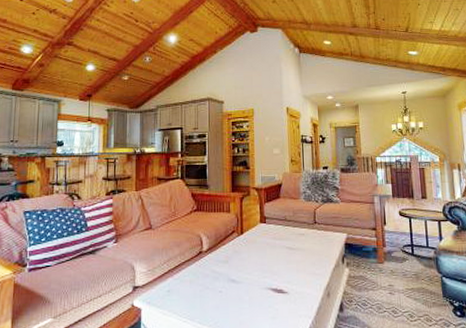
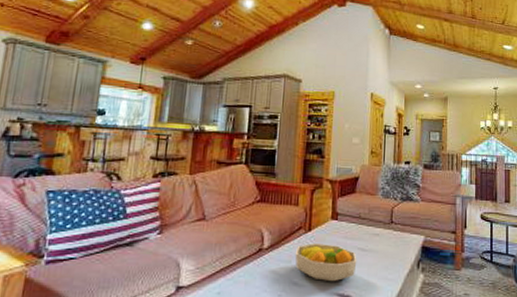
fruit bowl: none [231,245,286,278] -> present [295,243,357,282]

